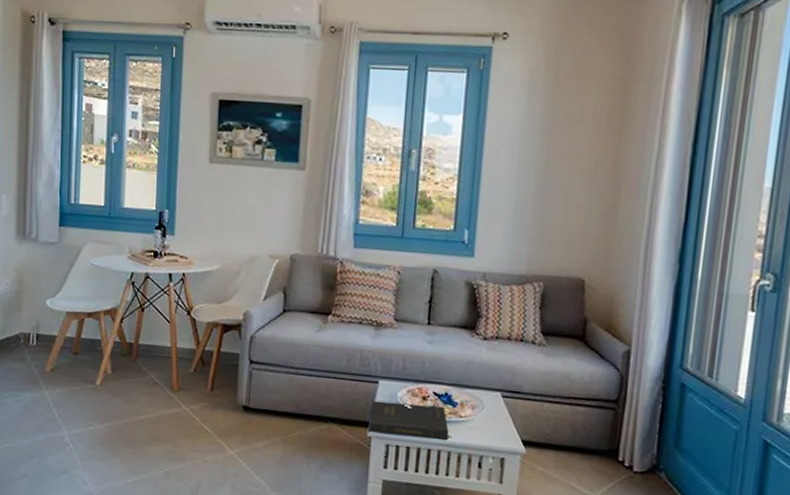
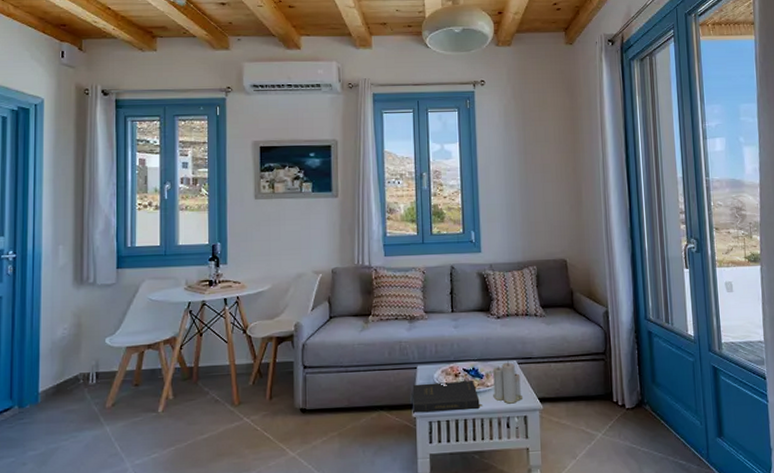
candle: none [466,392,503,442] -> present [493,361,522,404]

